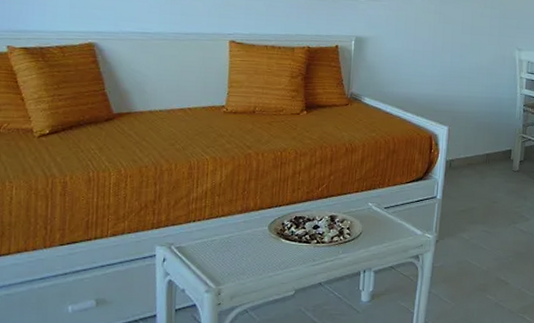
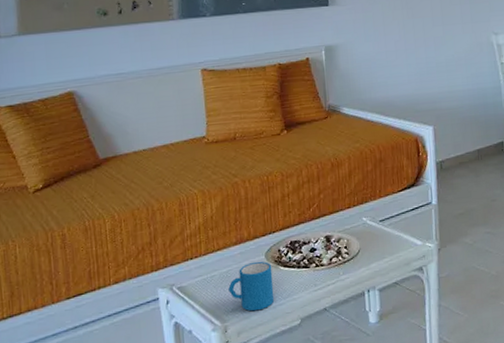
mug: none [227,231,274,278] -> present [228,261,274,312]

